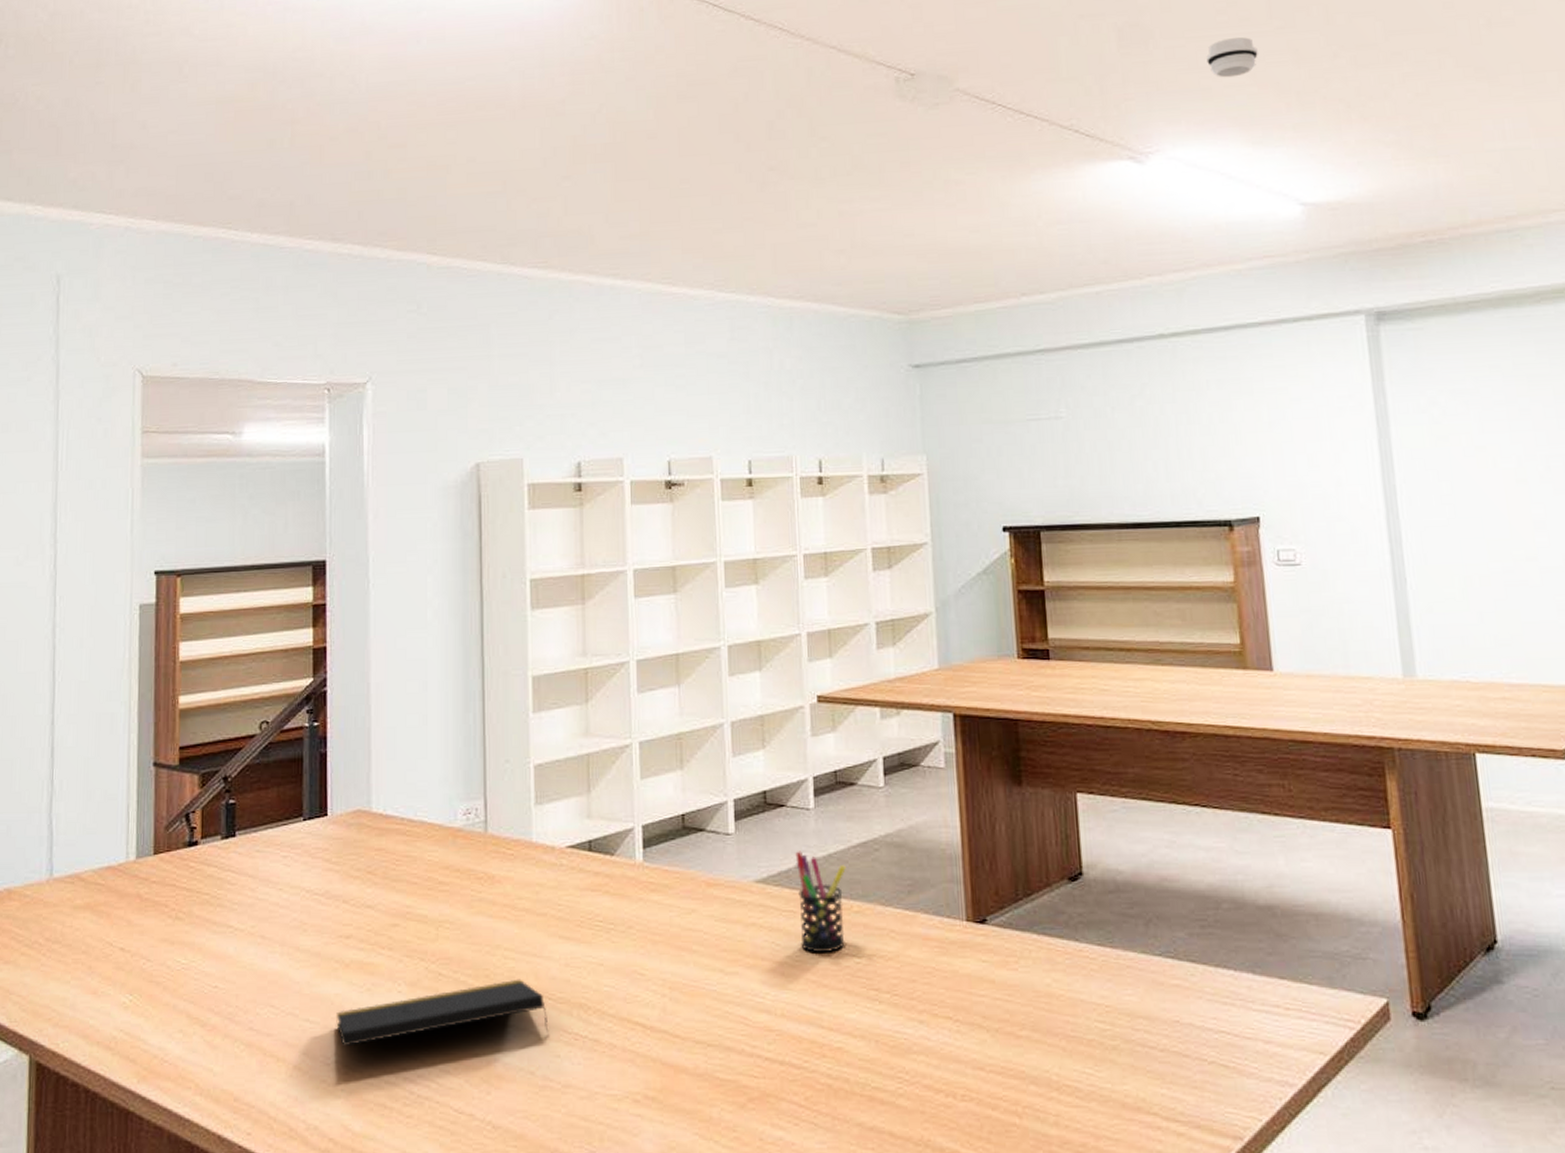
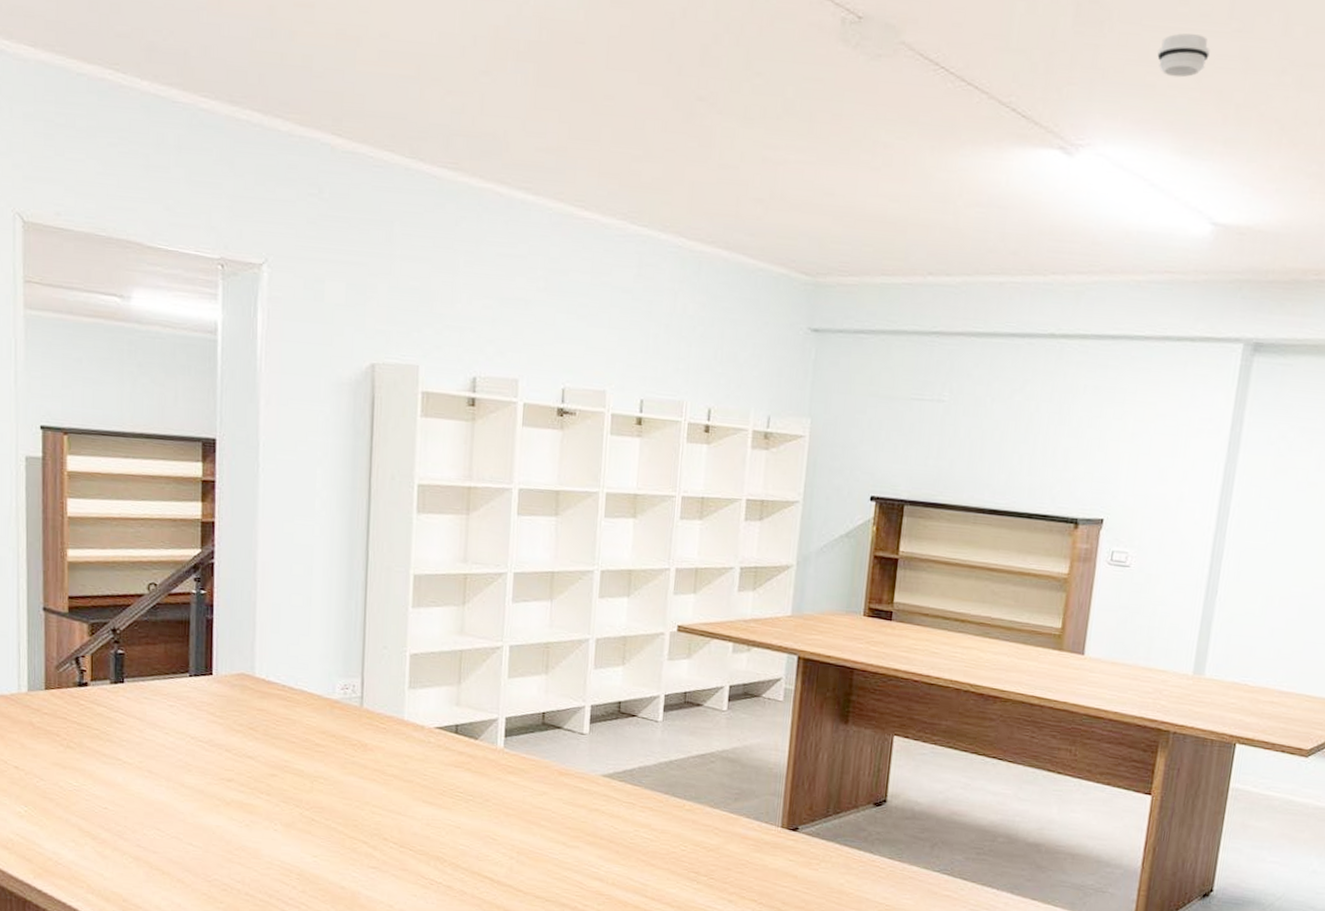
notepad: present [336,979,549,1047] -> none [217,831,408,878]
pen holder: present [795,851,846,954] -> none [636,755,684,839]

